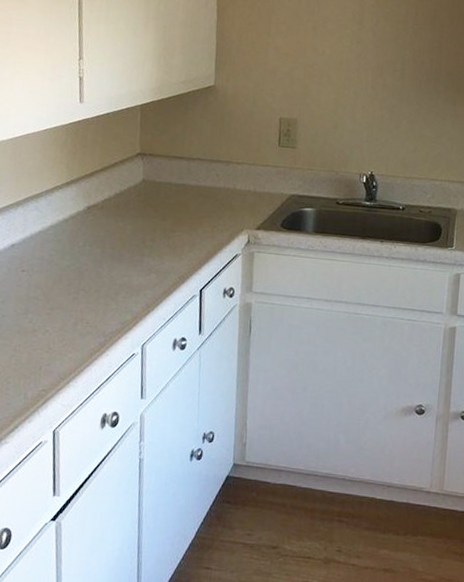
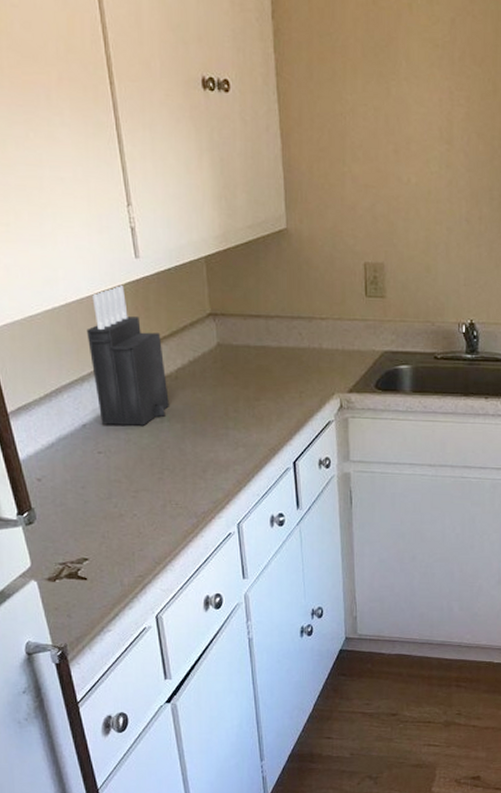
knife block: none [27,125,93,249] -> present [86,286,169,426]

